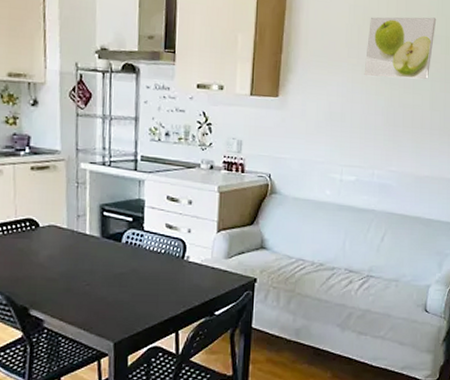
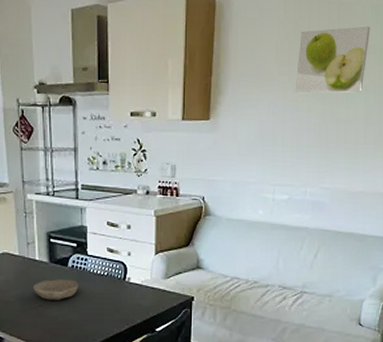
bowl: none [81,255,132,279] -> present [33,278,78,300]

